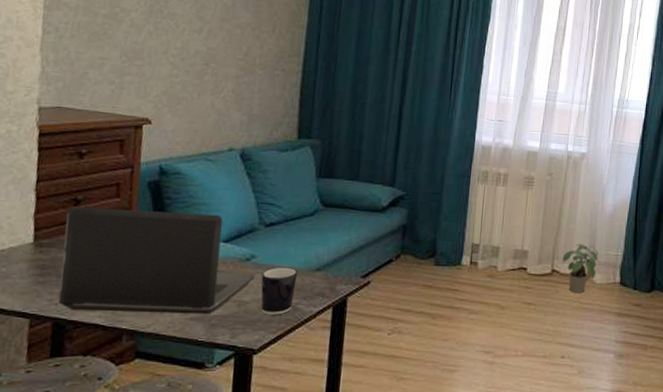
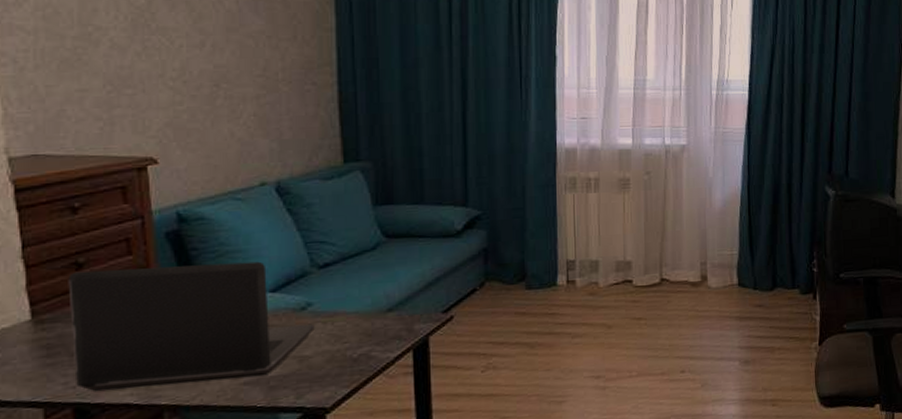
mug: present [261,267,298,315] -> none [323,311,366,368]
potted plant: present [562,244,598,294] -> none [671,246,711,301]

